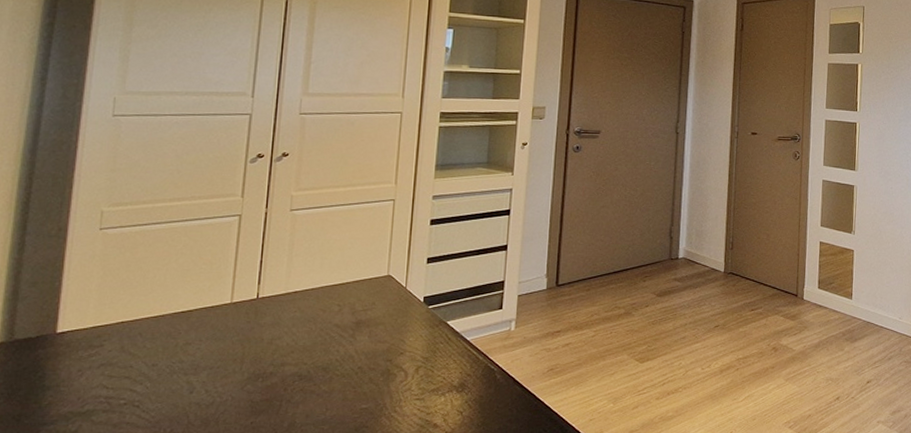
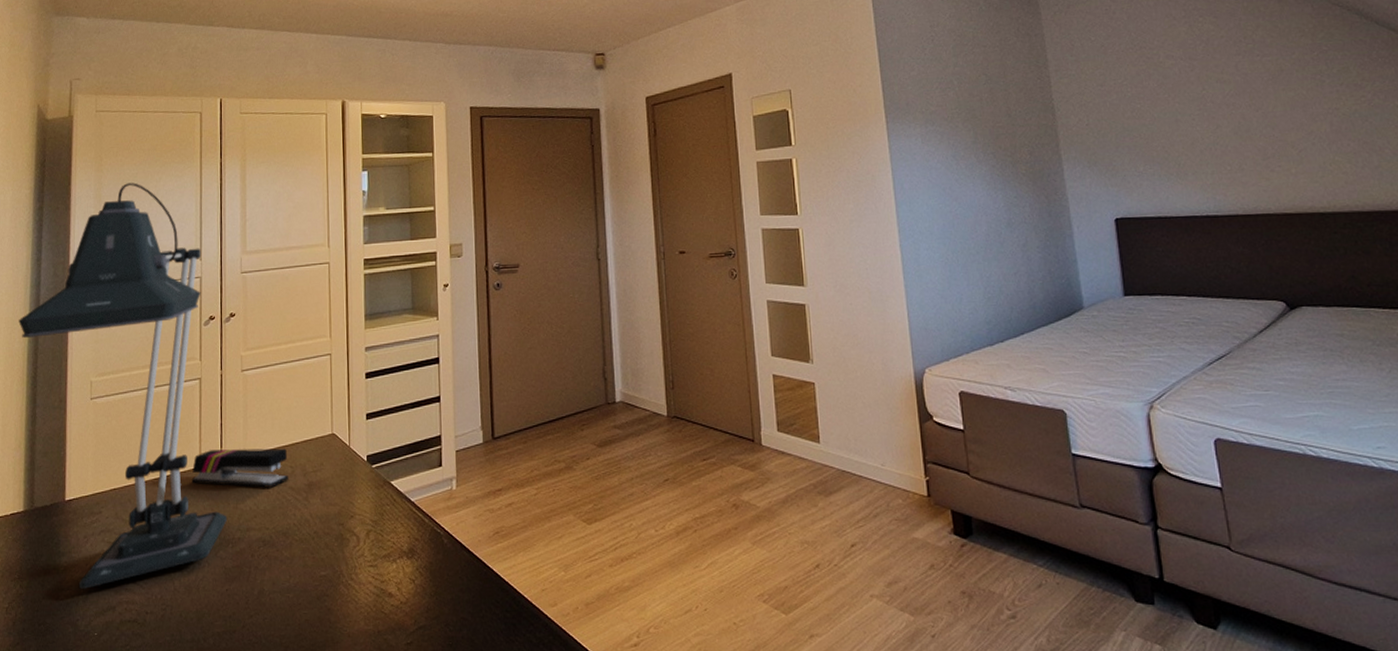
desk lamp: none [9,9,259,423] -> present [18,182,227,589]
stapler: none [219,286,335,325] -> present [191,448,289,488]

